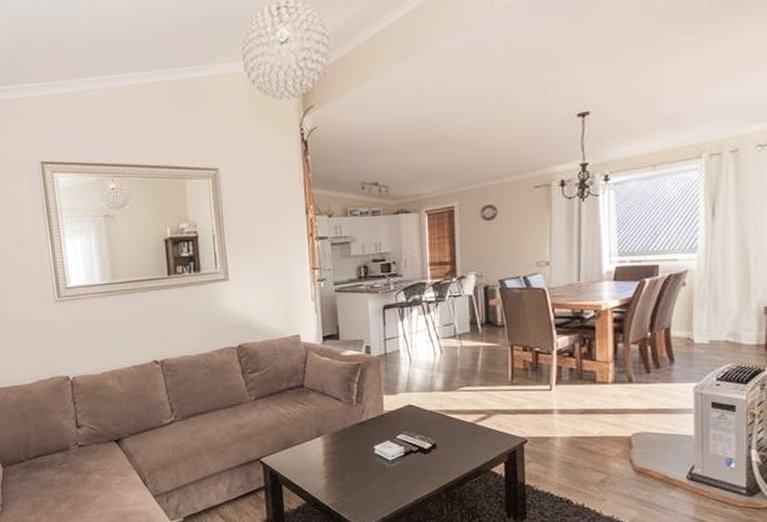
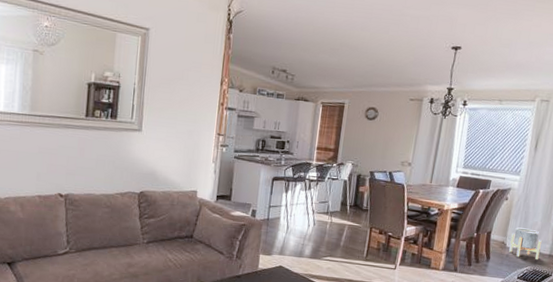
planter: none [698,316,743,354] -> present [509,227,542,260]

